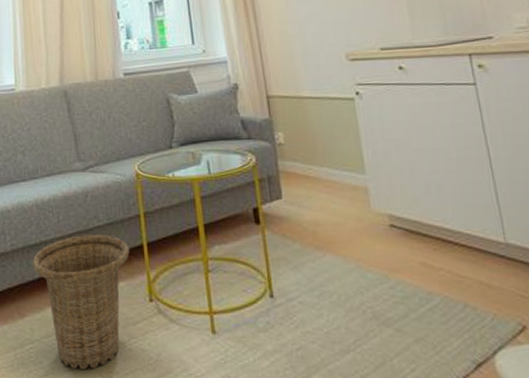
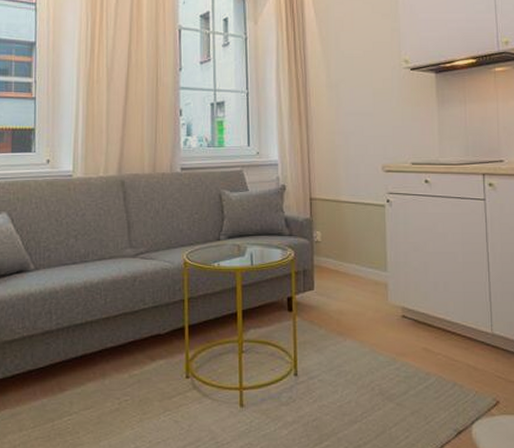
basket: present [32,235,130,370] -> none [76,317,172,440]

